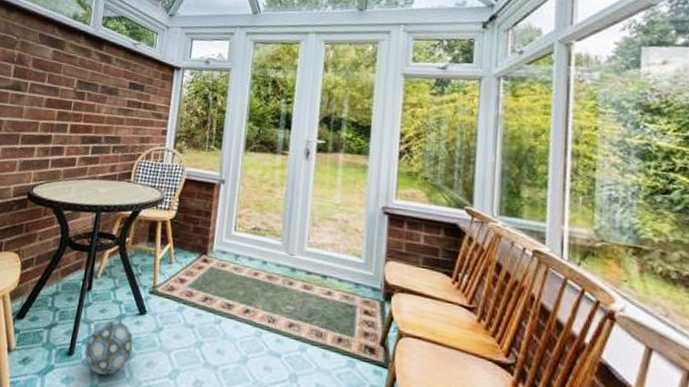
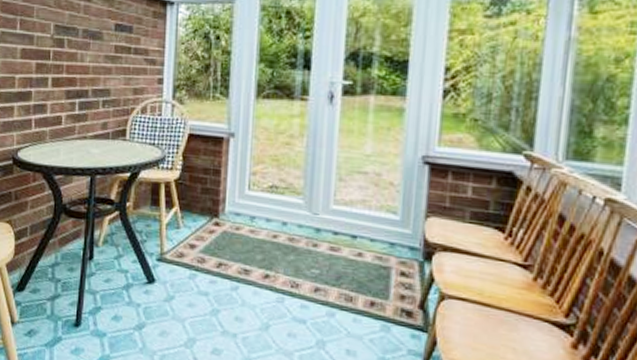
ball: present [85,320,134,376] -> none [93,290,145,346]

